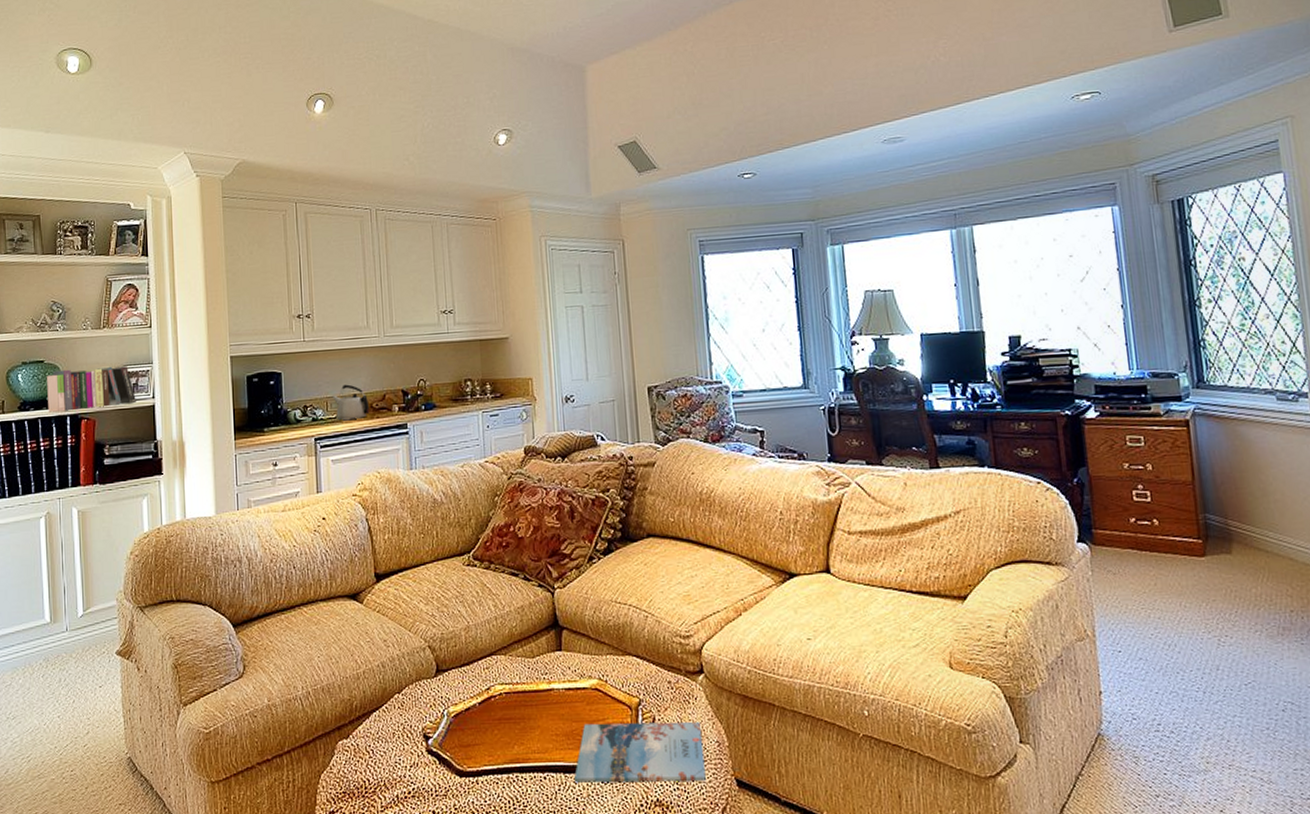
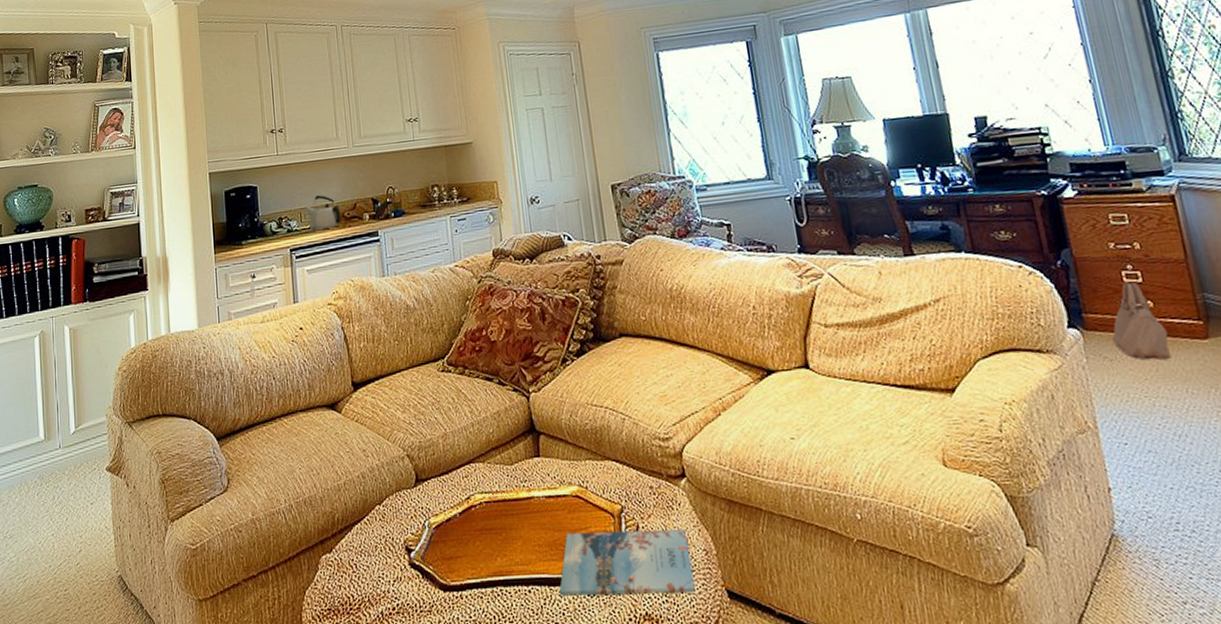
books: present [47,366,136,412] -> none [41,186,122,234]
handbag: none [1117,501,1169,575] -> present [1112,281,1171,360]

